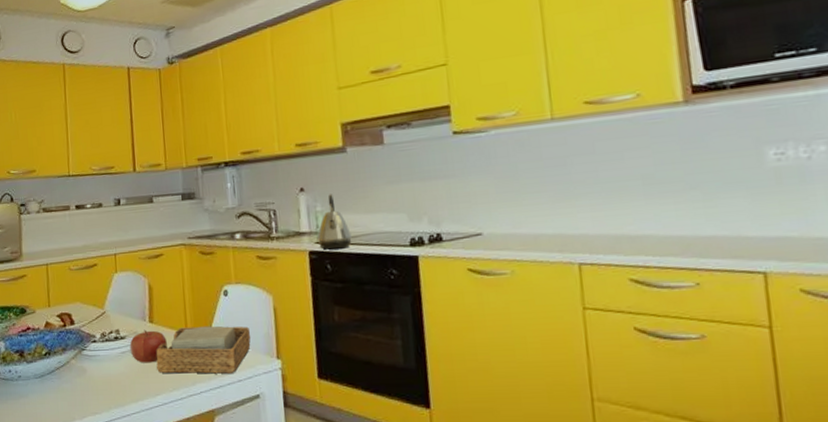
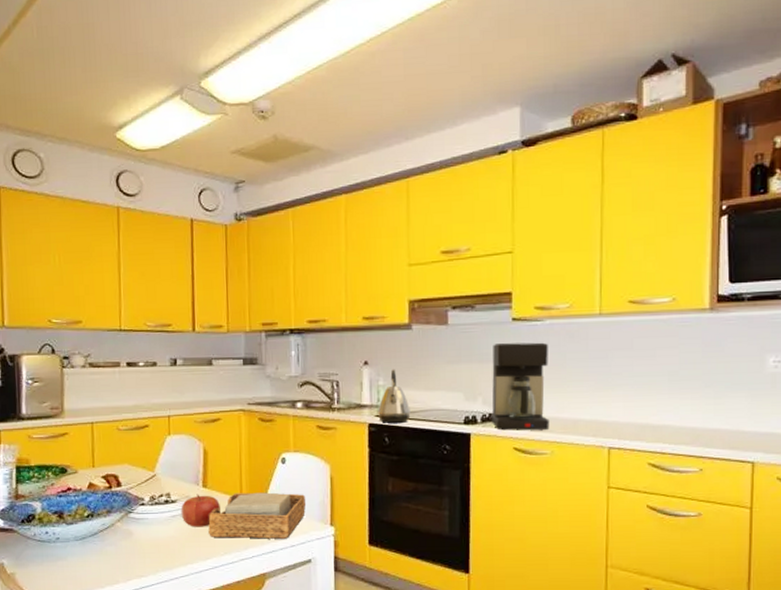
coffee maker: none [434,154,507,251] -> present [492,342,550,431]

